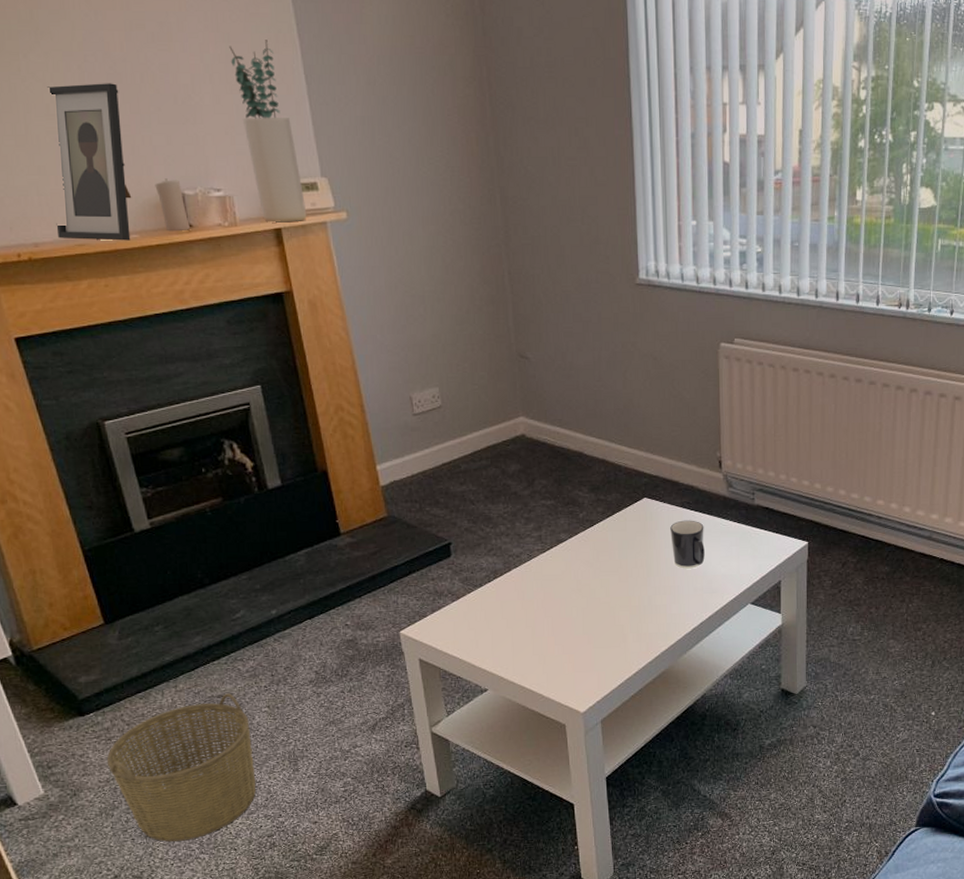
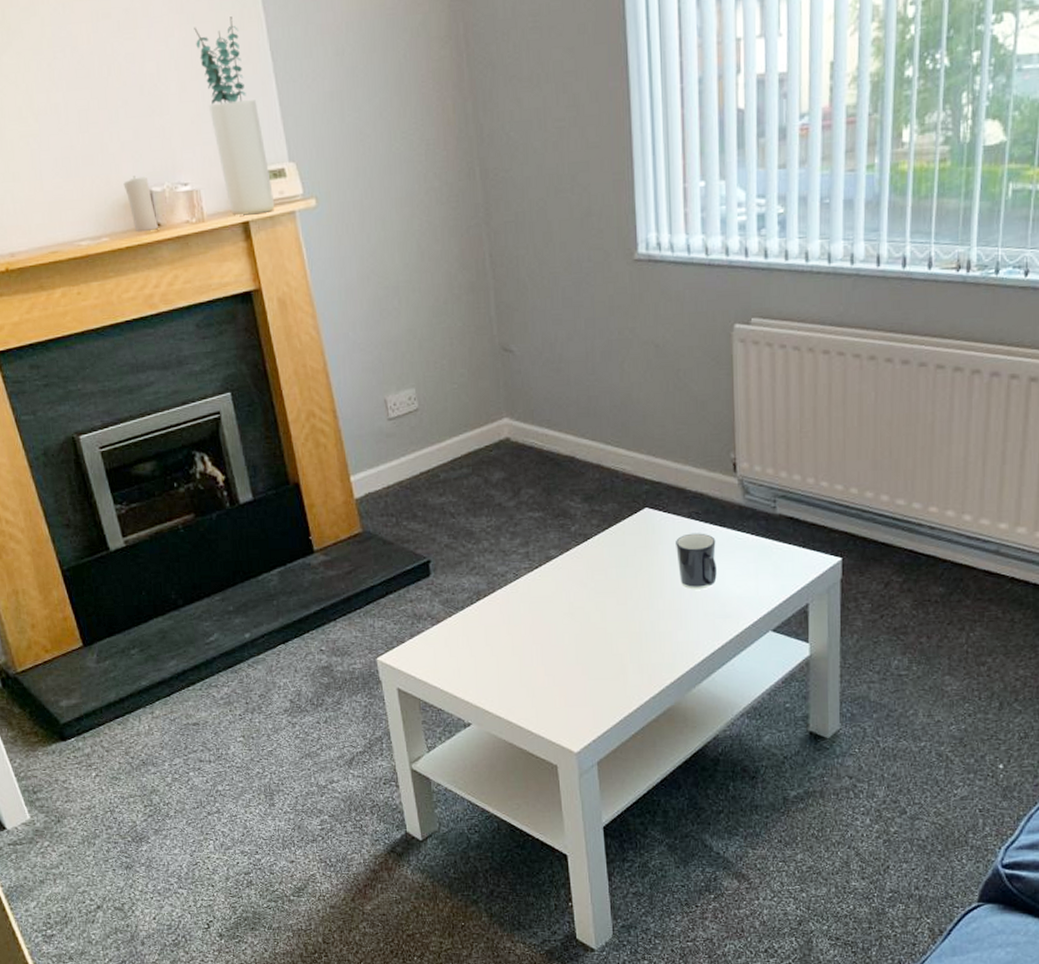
picture frame: present [47,83,132,241] -> none [19,79,102,247]
basket: present [106,693,256,842] -> none [87,721,232,874]

